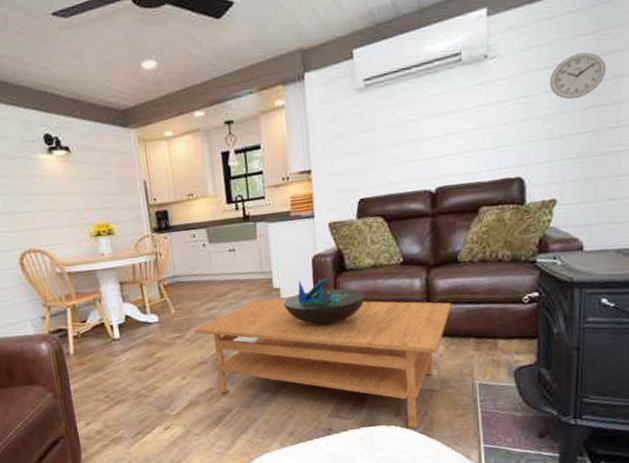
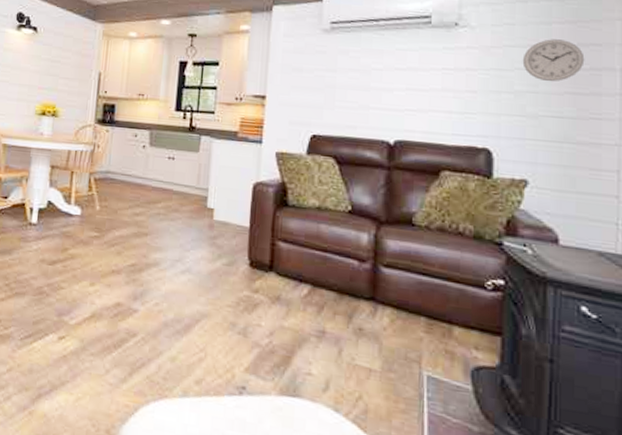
coffee table: present [194,298,451,429] -> none [115,215,401,415]
decorative bowl: present [284,277,365,325] -> none [215,205,305,262]

